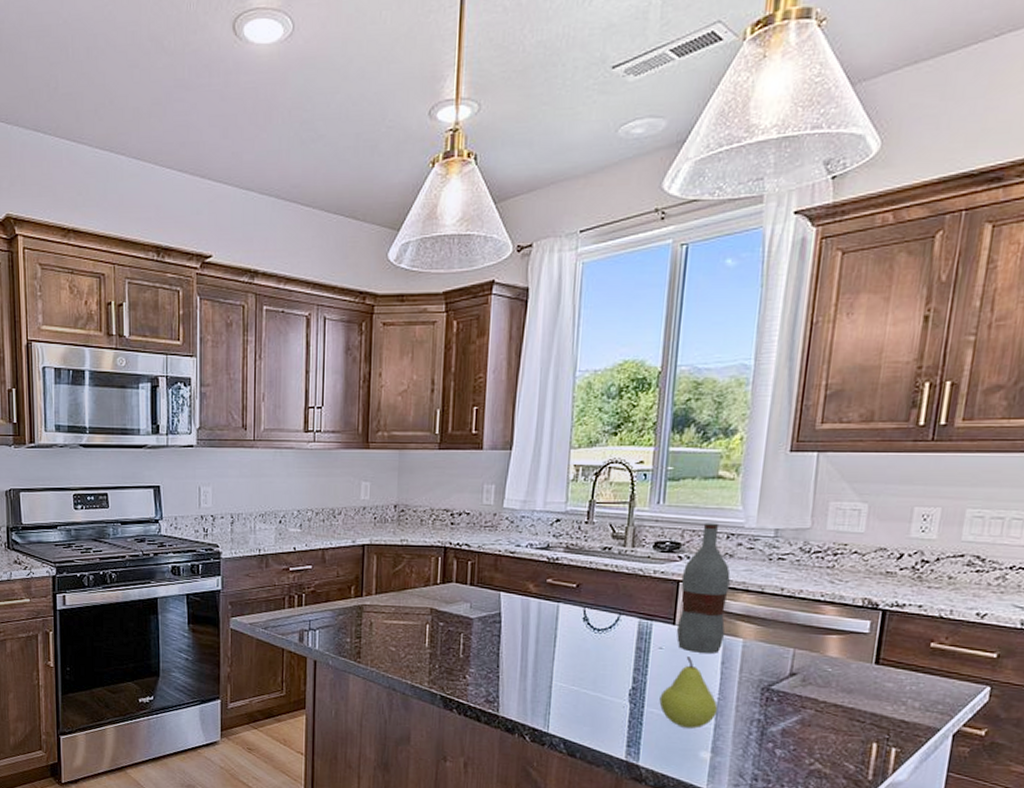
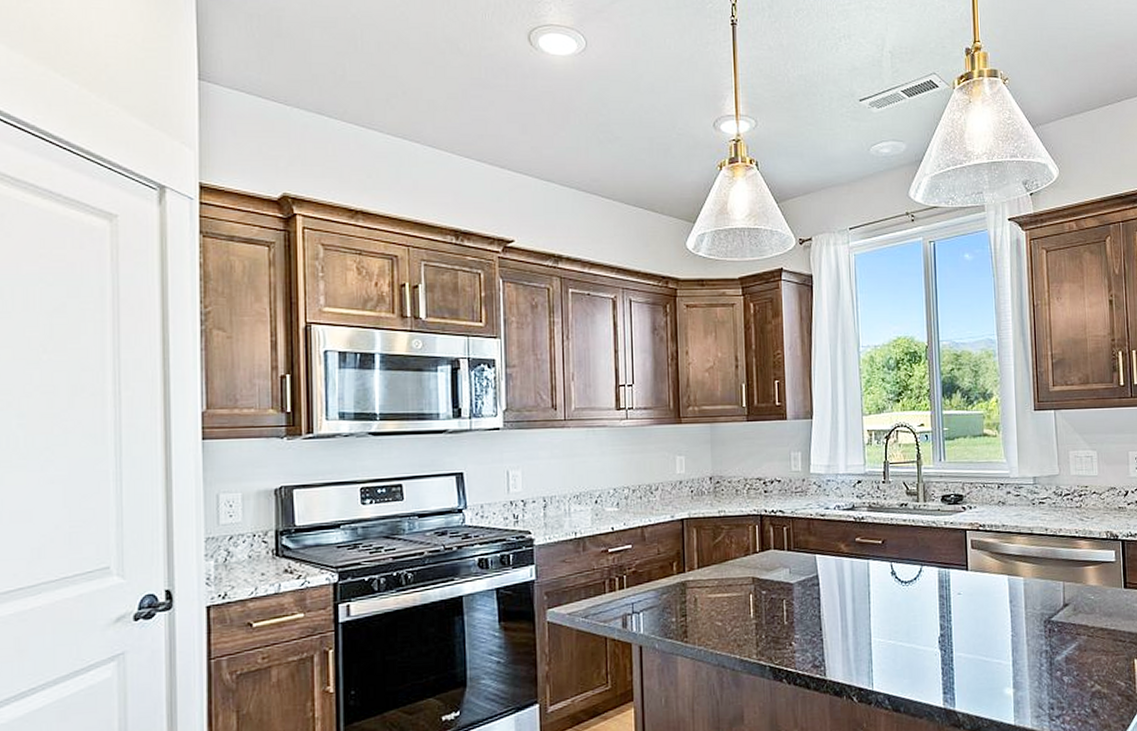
fruit: present [659,656,719,729] -> none [964,599,1013,668]
bottle: present [676,522,731,653] -> none [967,475,1009,595]

